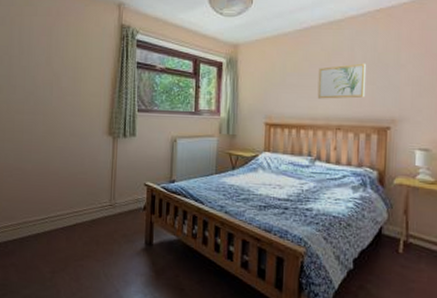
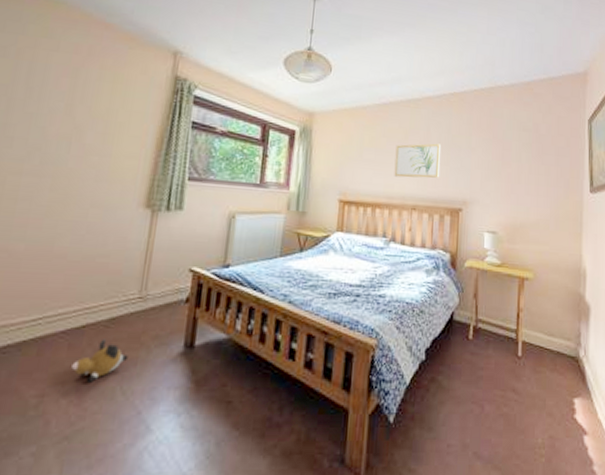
plush toy: none [70,235,106,266] -> present [71,339,128,382]

